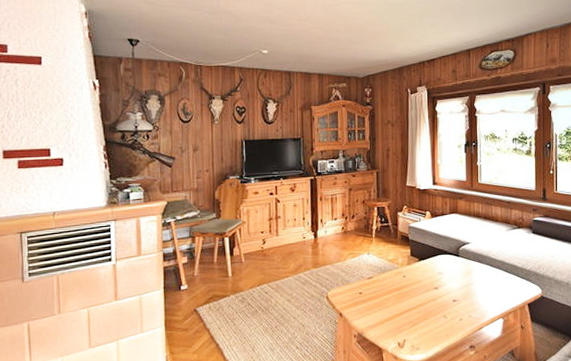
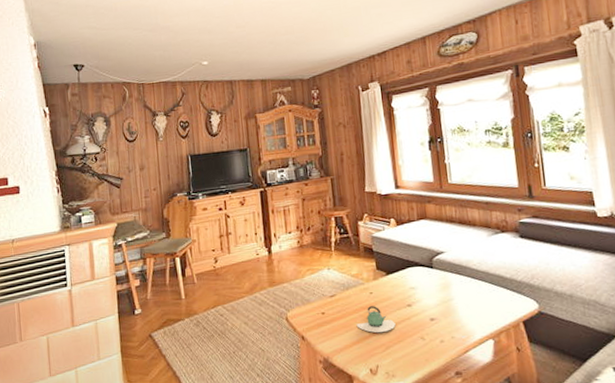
teapot: none [389,288,423,312] -> present [356,306,396,333]

